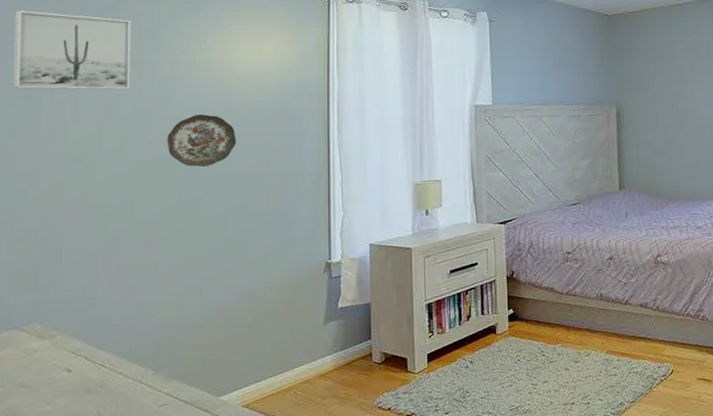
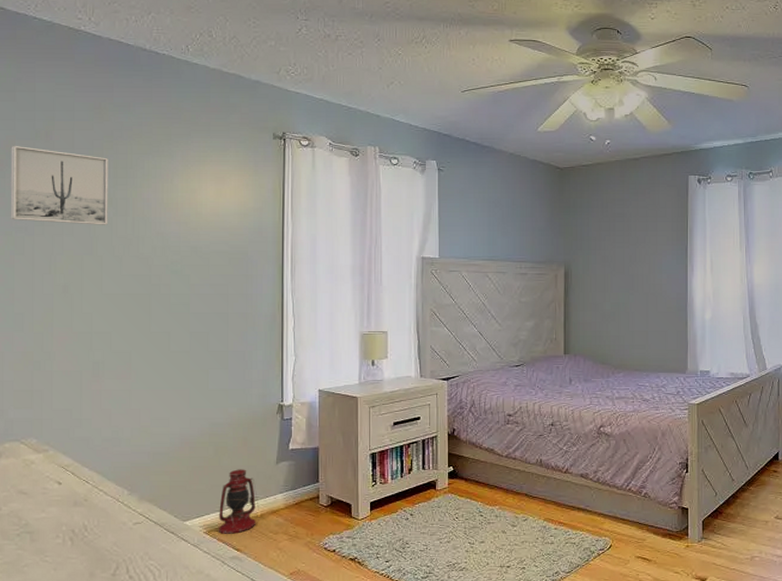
decorative plate: present [167,114,236,168] -> none [139,253,200,304]
lantern: none [258,333,305,406] -> present [218,469,259,534]

